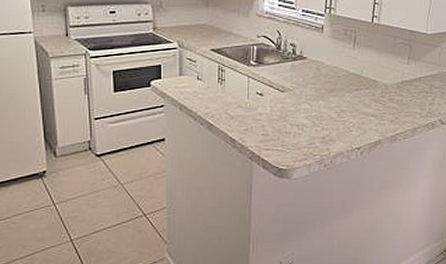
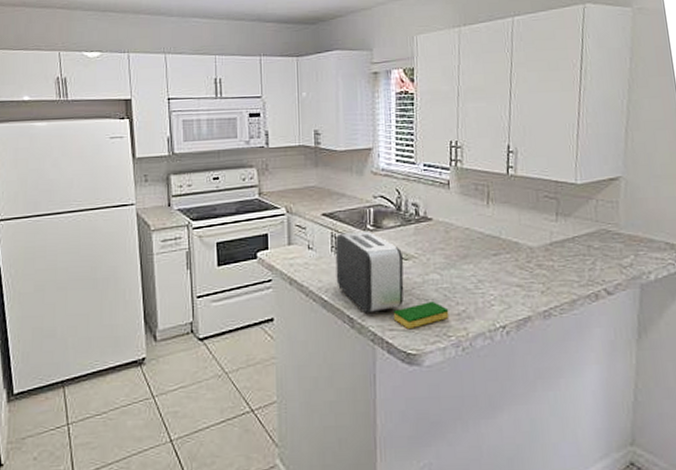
toaster: none [221,66,281,135] -> present [335,230,404,312]
dish sponge: none [270,126,316,148] -> present [394,300,449,328]

